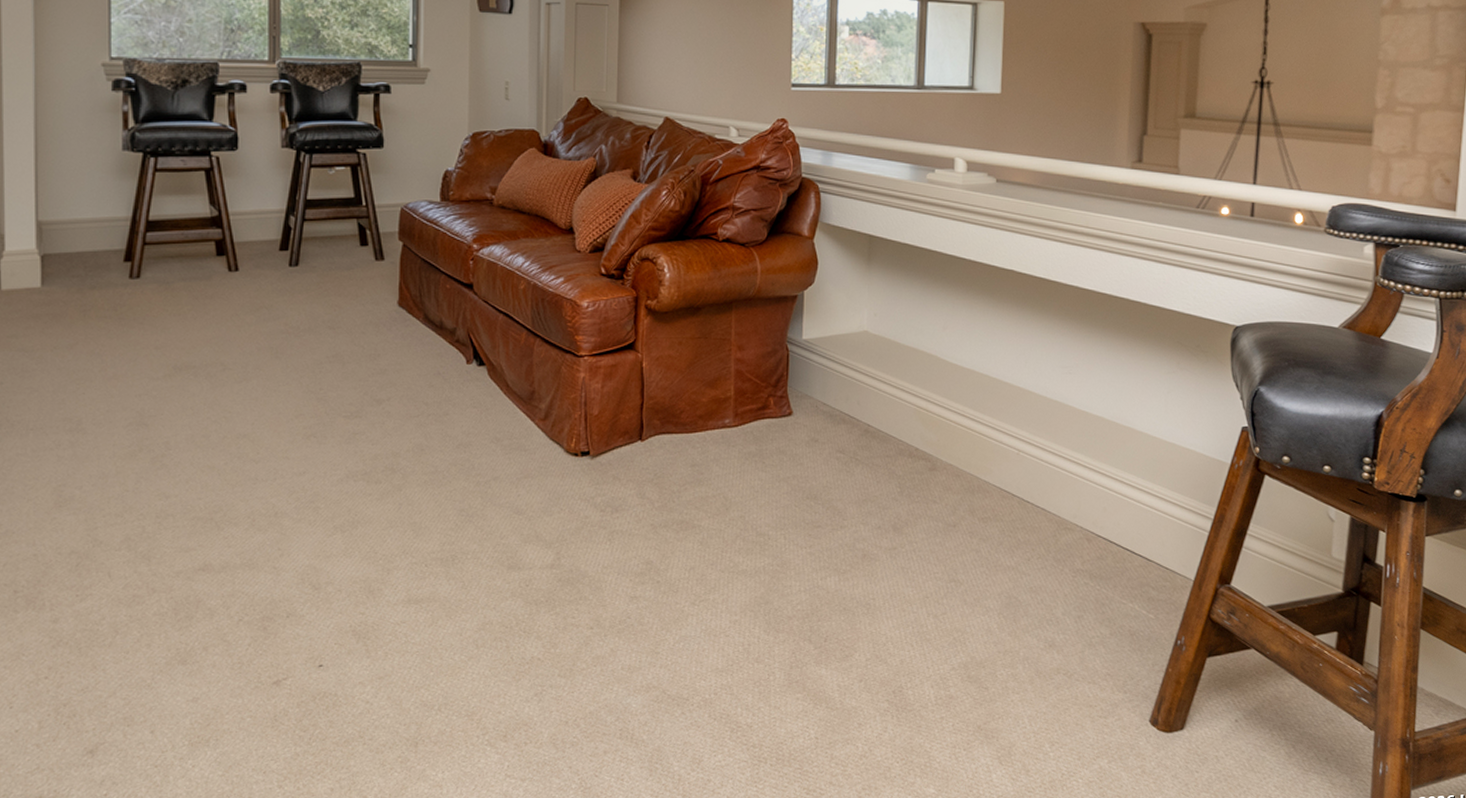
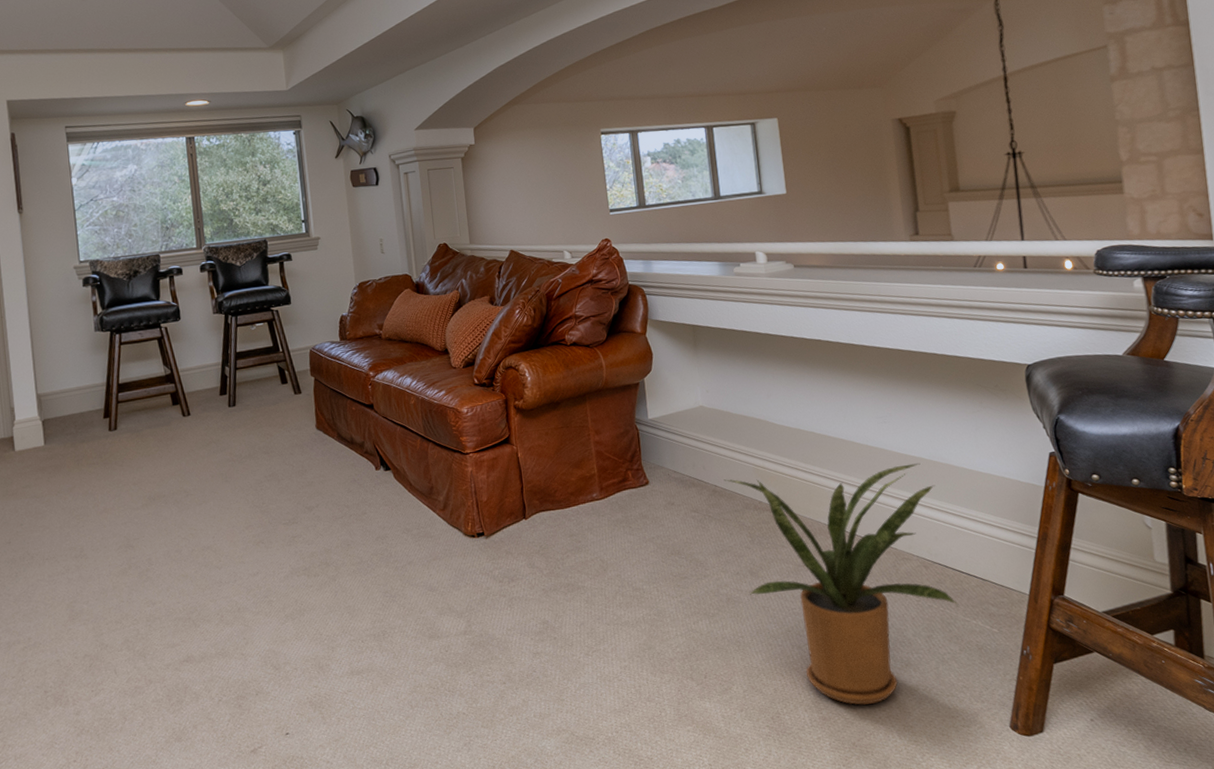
house plant: none [879,419,1117,685] -> present [724,463,959,705]

